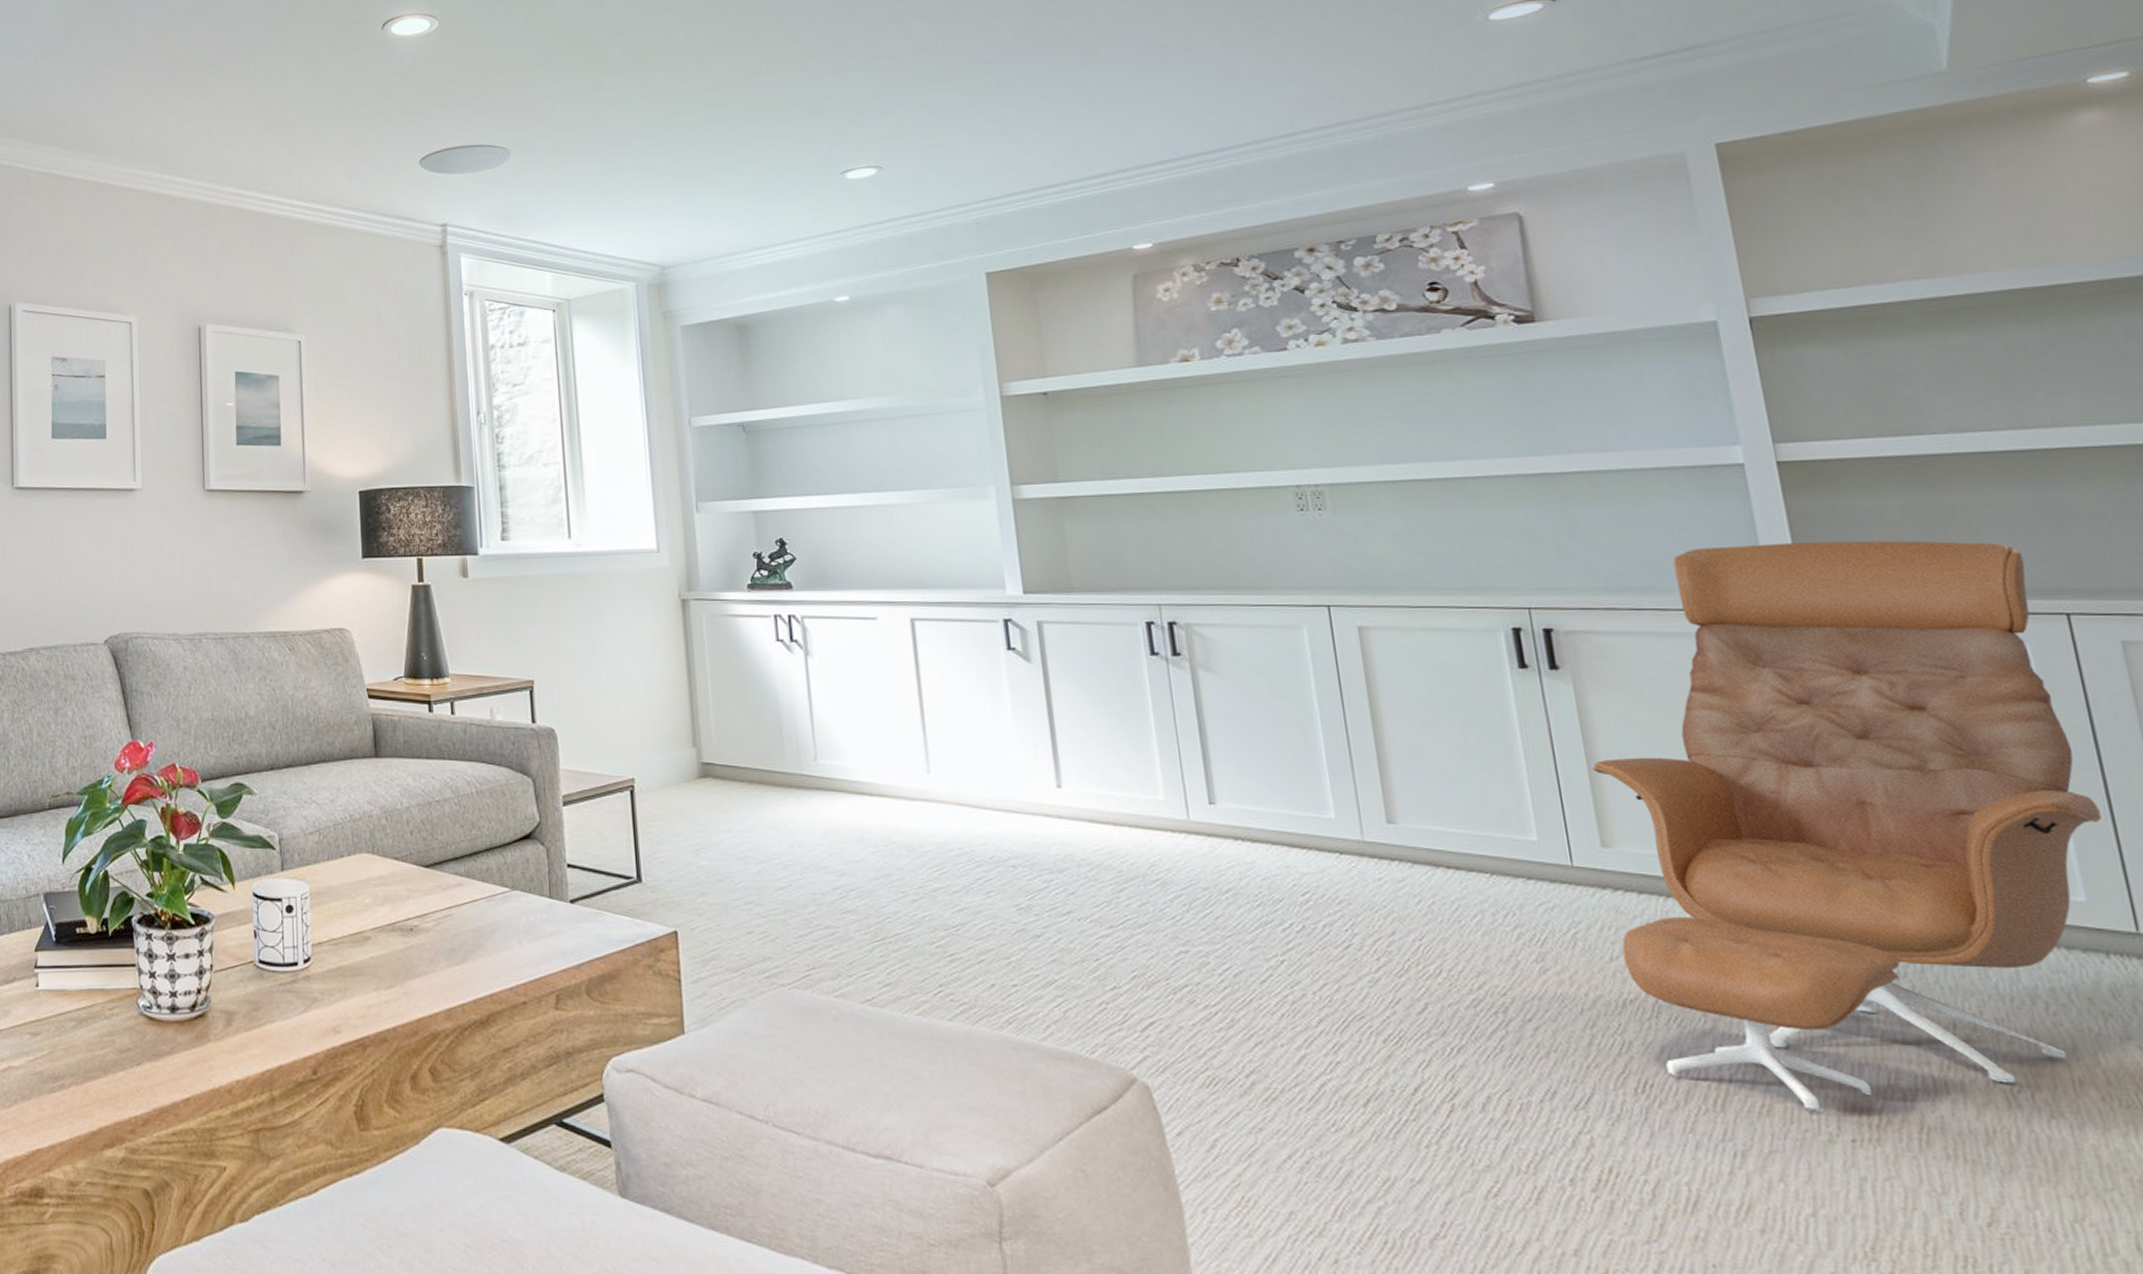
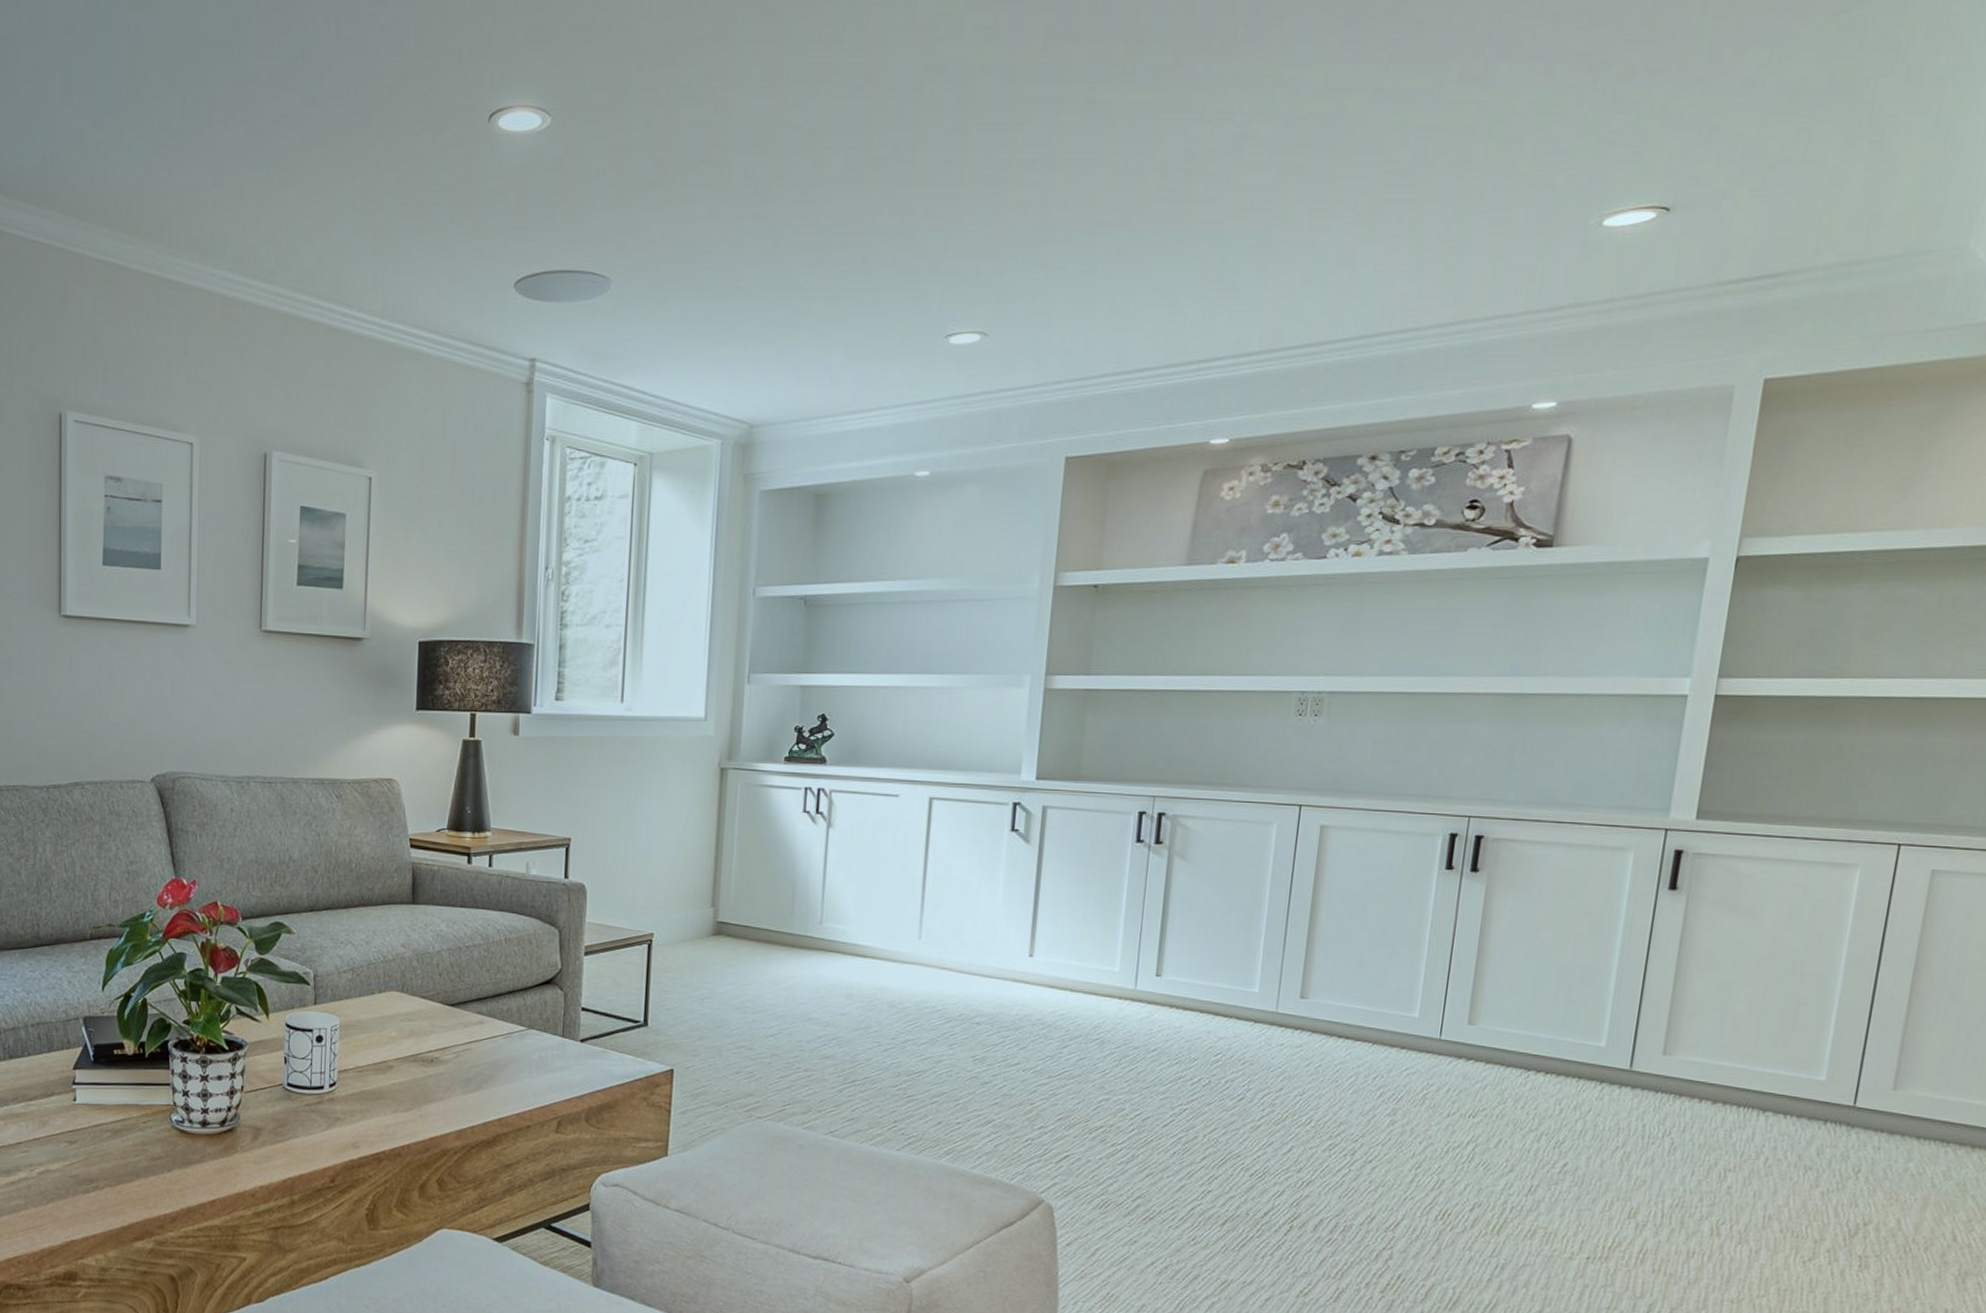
lounge chair: present [1592,540,2101,1110] -> none [1457,769,1884,1235]

